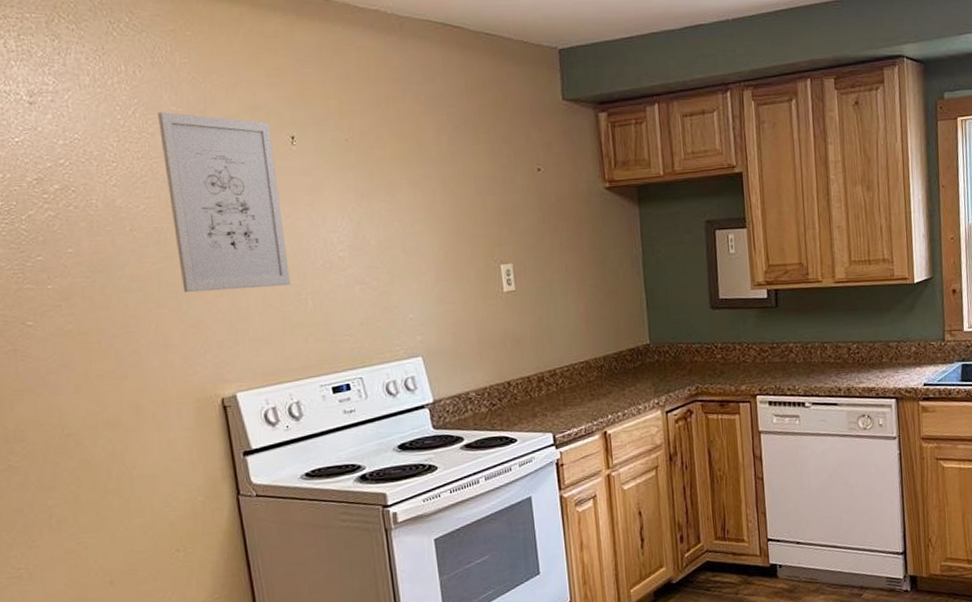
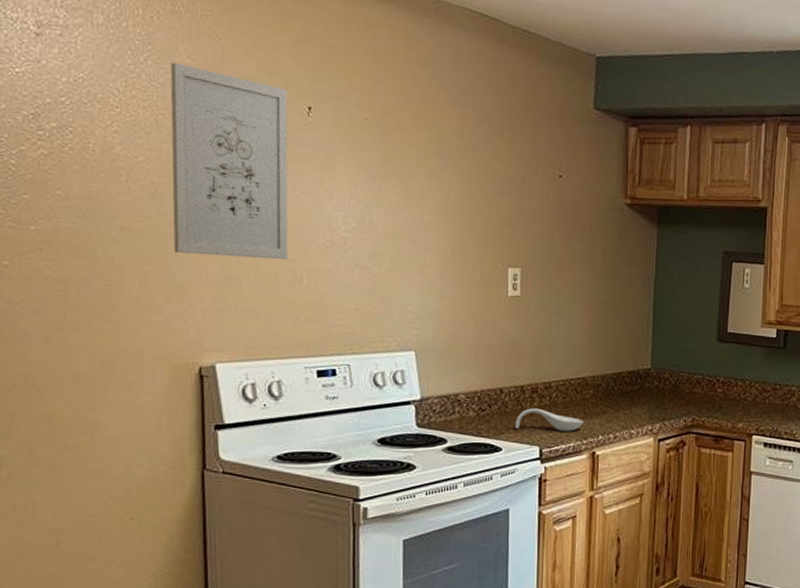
spoon rest: none [526,396,591,419] -> present [514,408,583,432]

